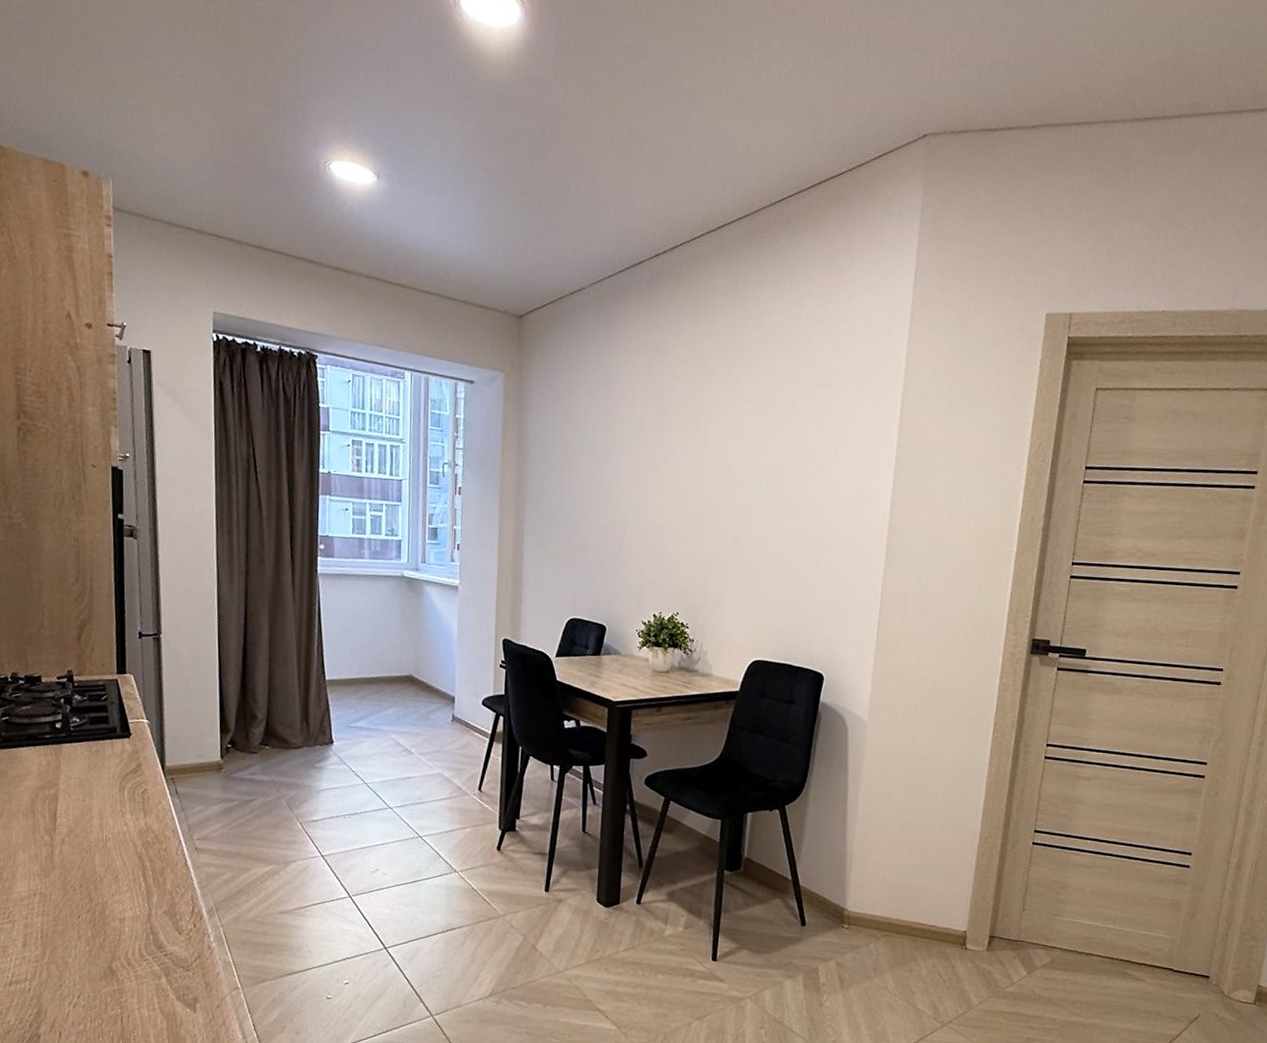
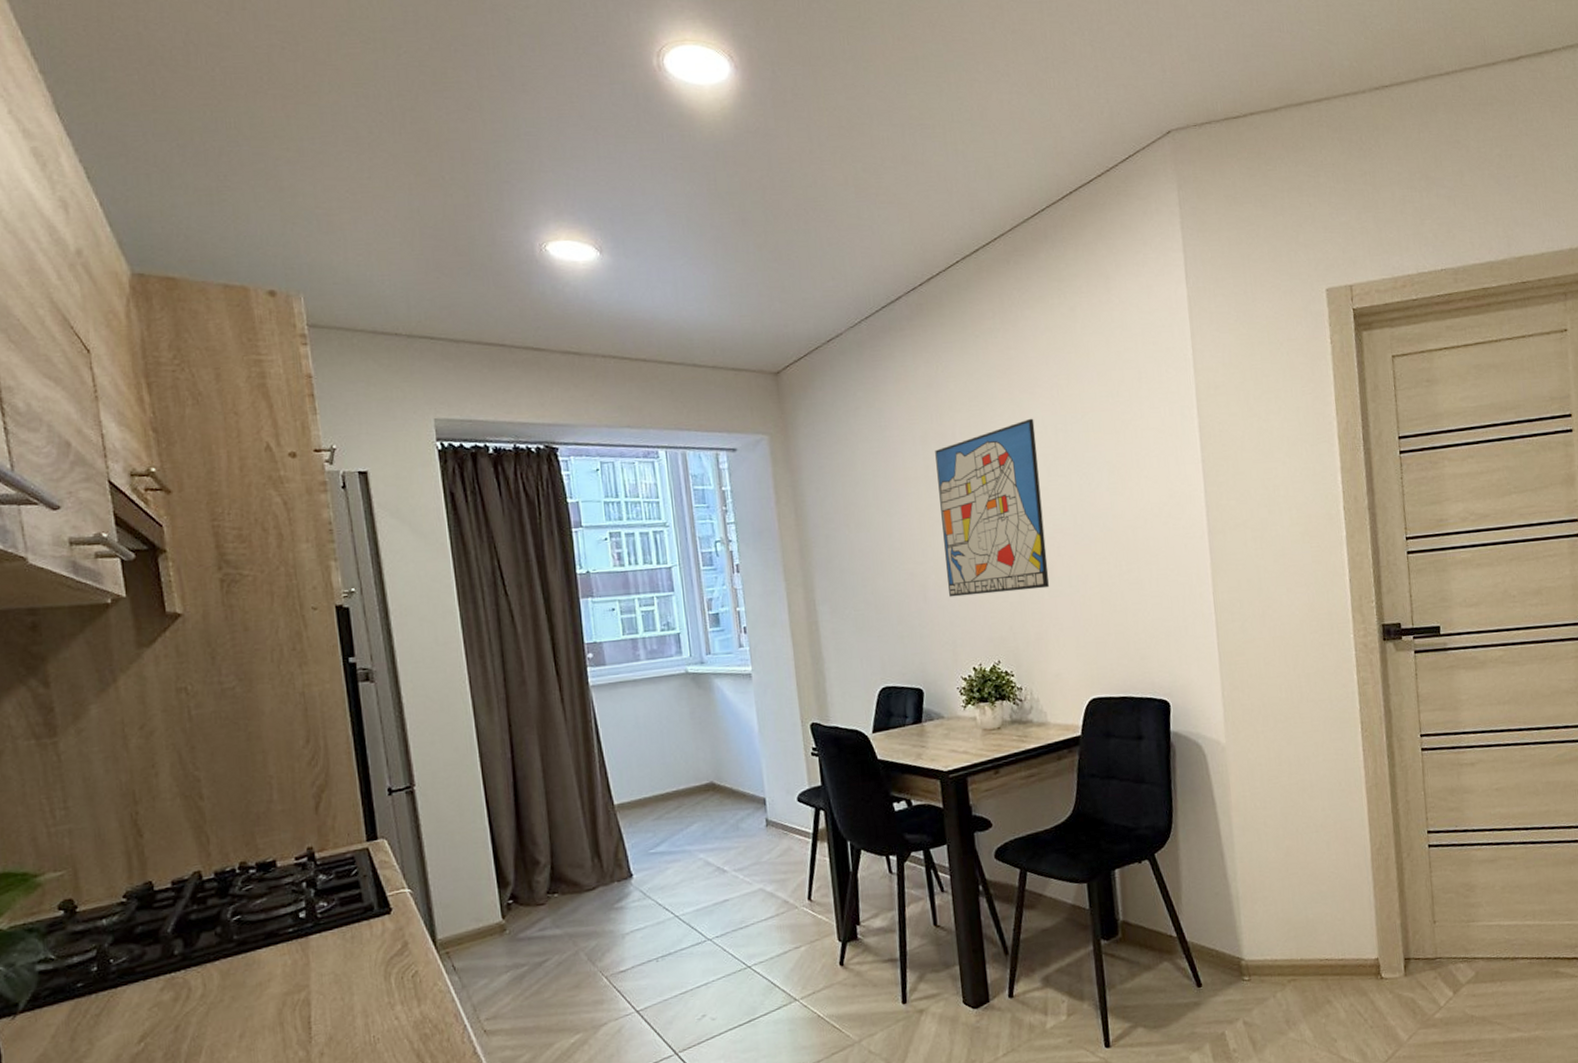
wall art: none [643,395,747,554] -> present [935,418,1049,597]

